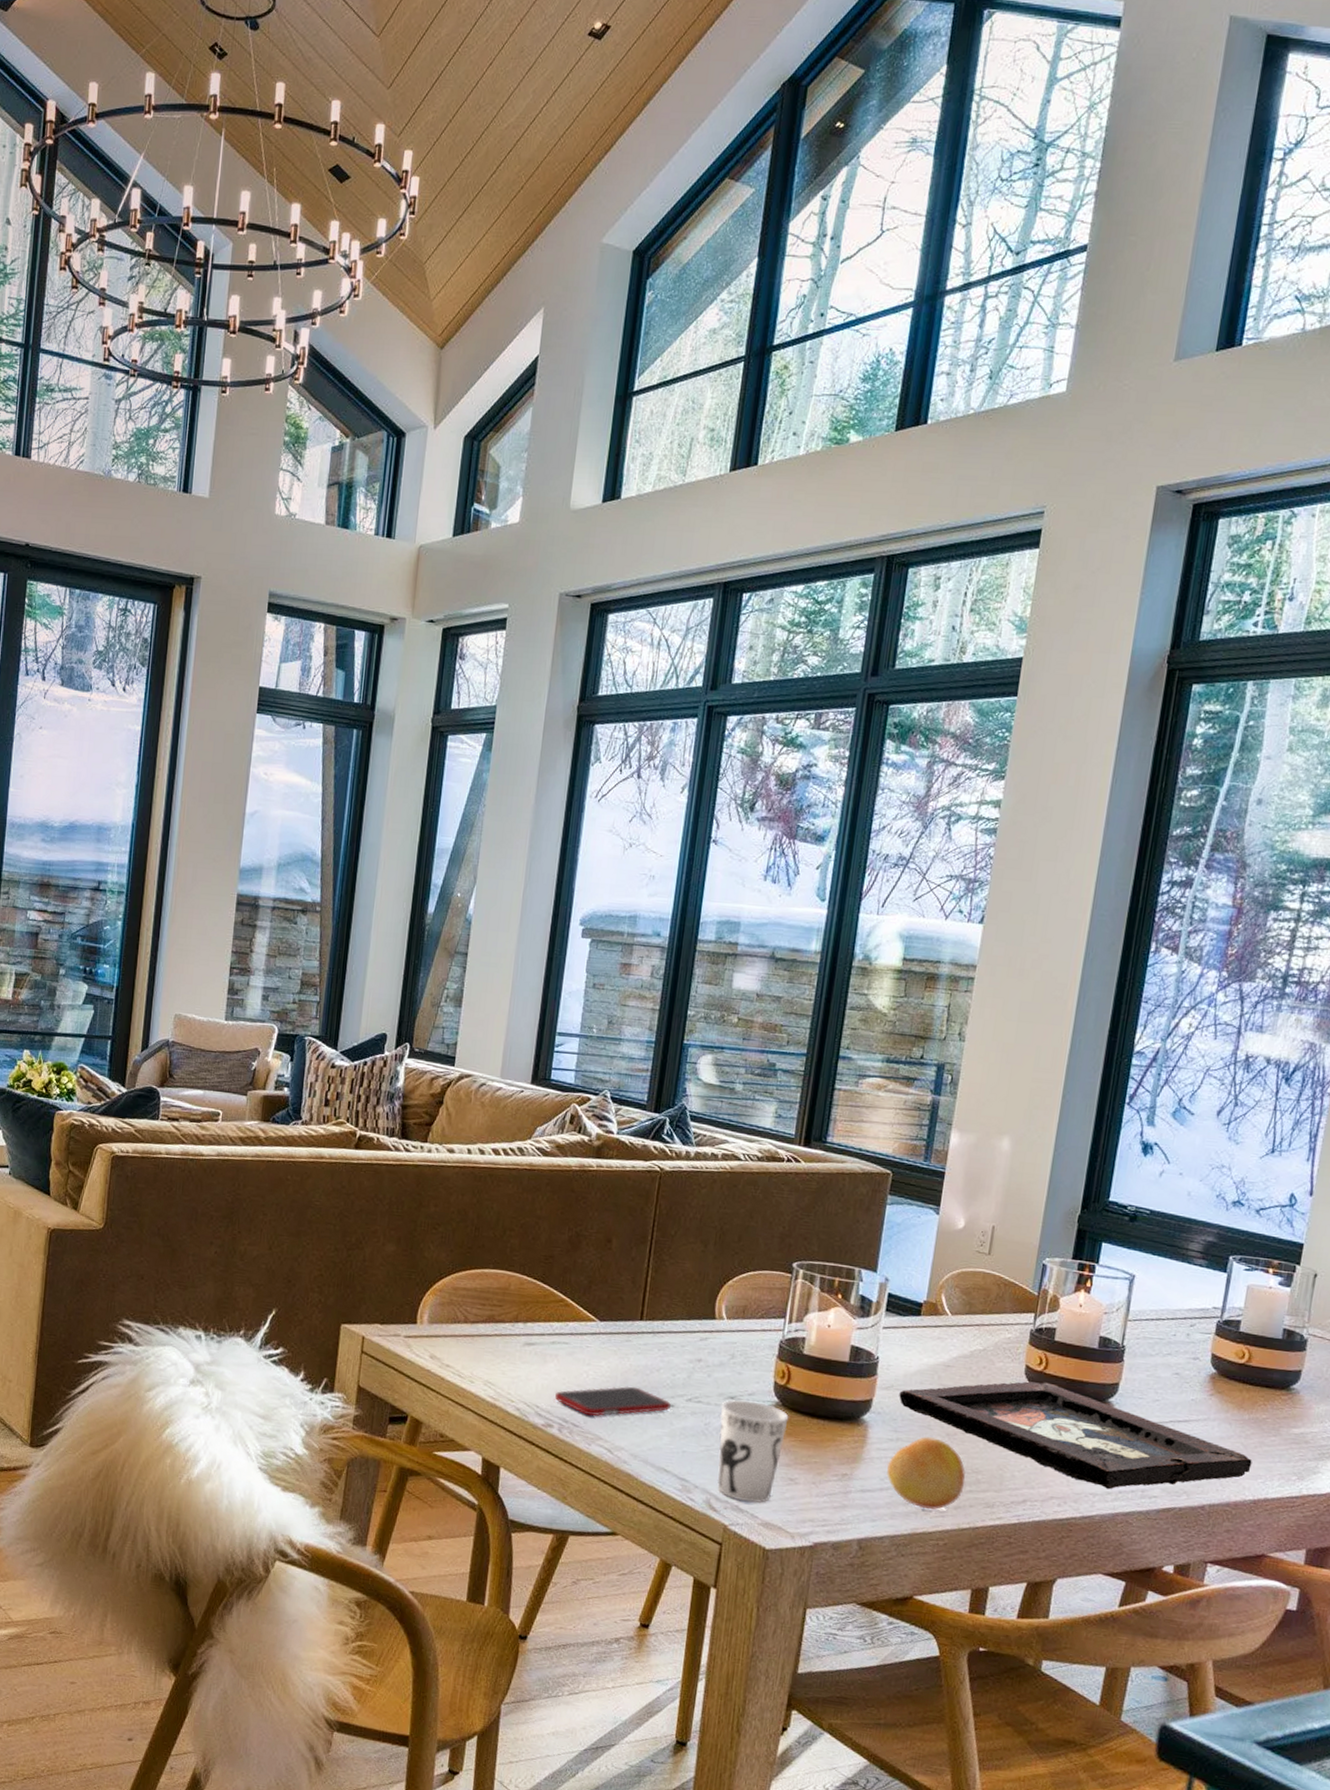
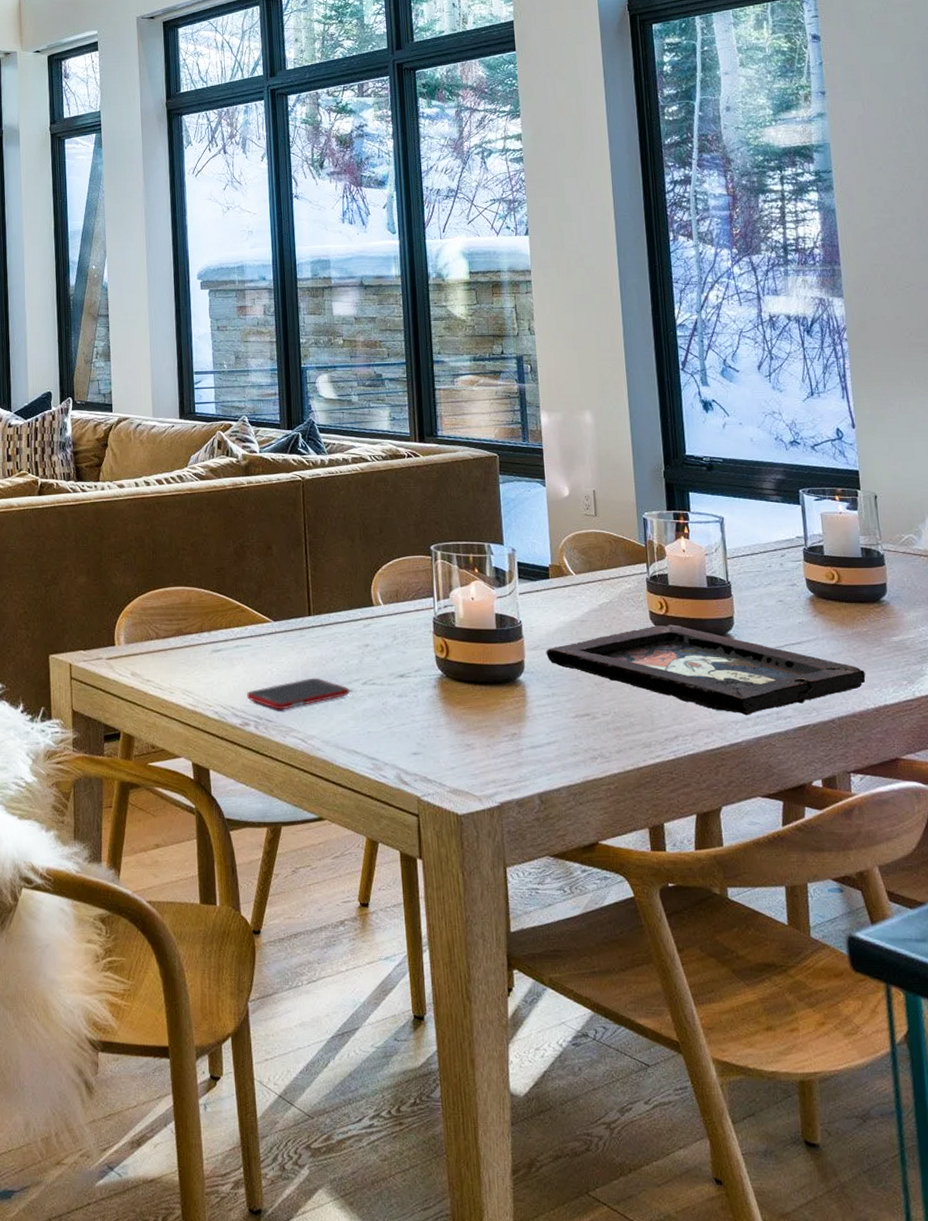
cup: present [717,1400,789,1504] -> none [393,677,455,772]
fruit: present [887,1437,966,1510] -> none [549,689,621,757]

